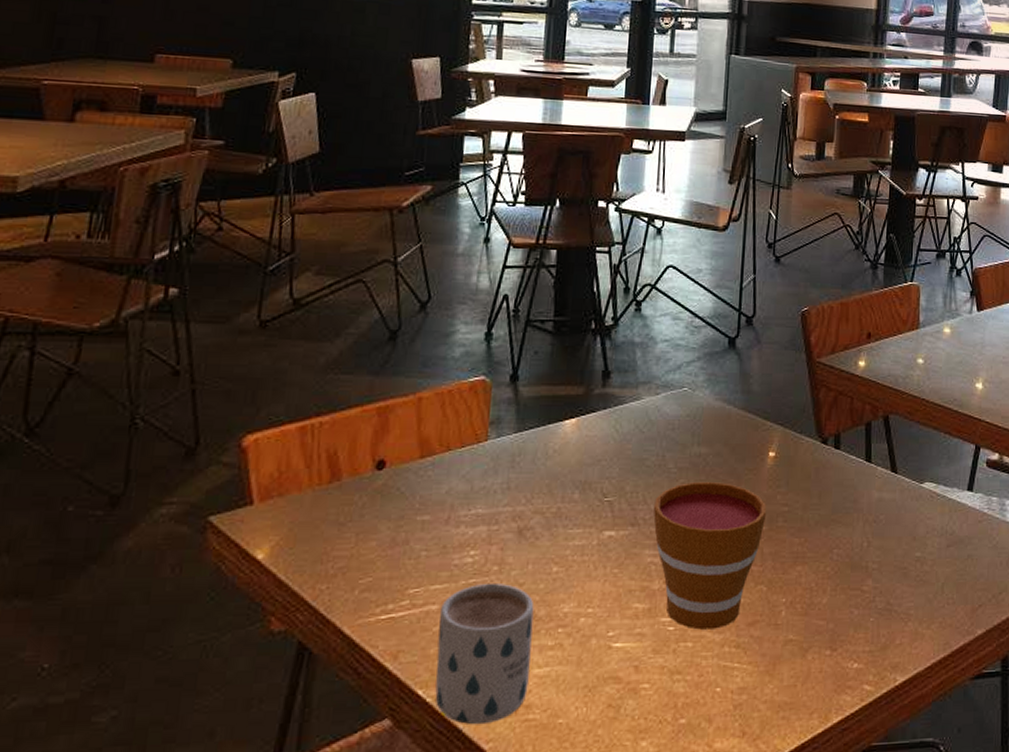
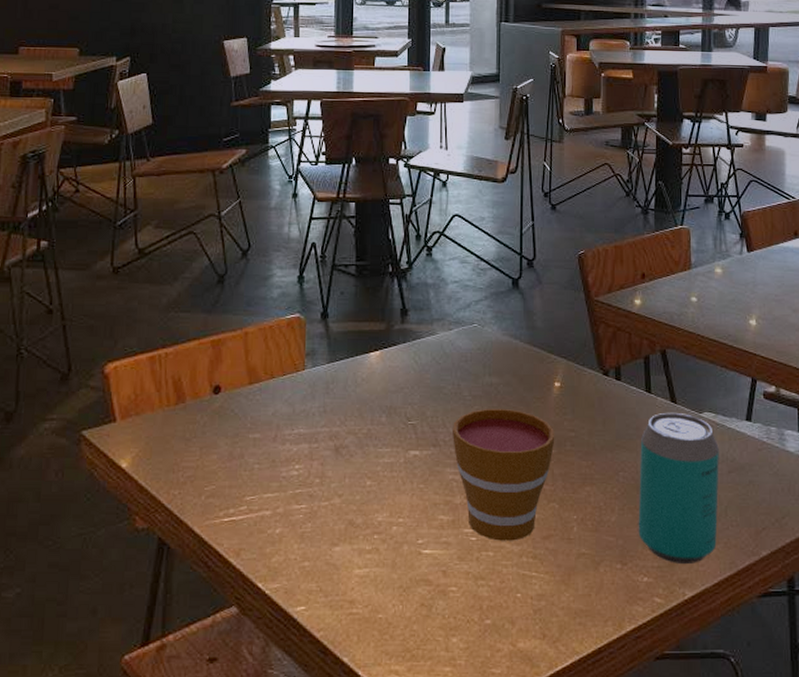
mug: present [435,584,534,725] -> none [272,494,352,616]
beverage can: none [850,483,939,647] -> present [638,412,719,563]

